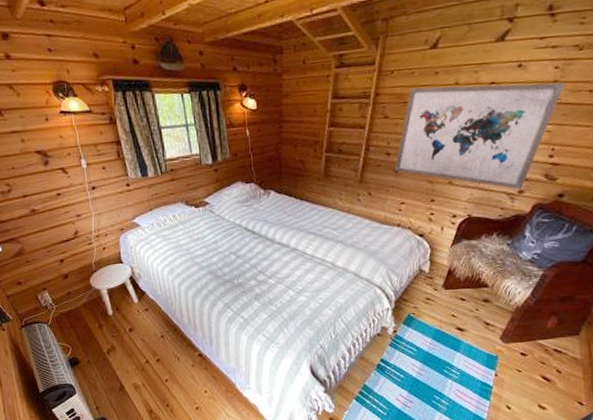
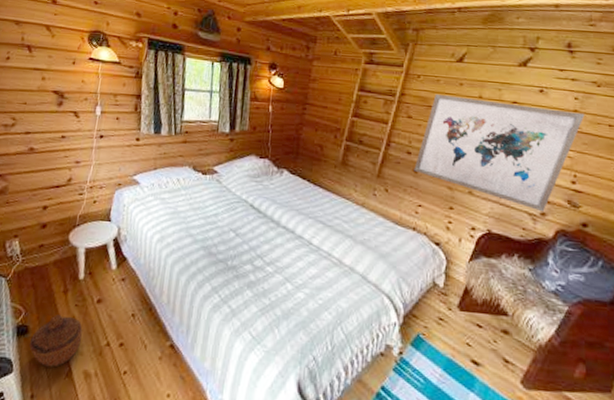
woven basket: none [82,345,125,386] -> present [29,315,83,368]

